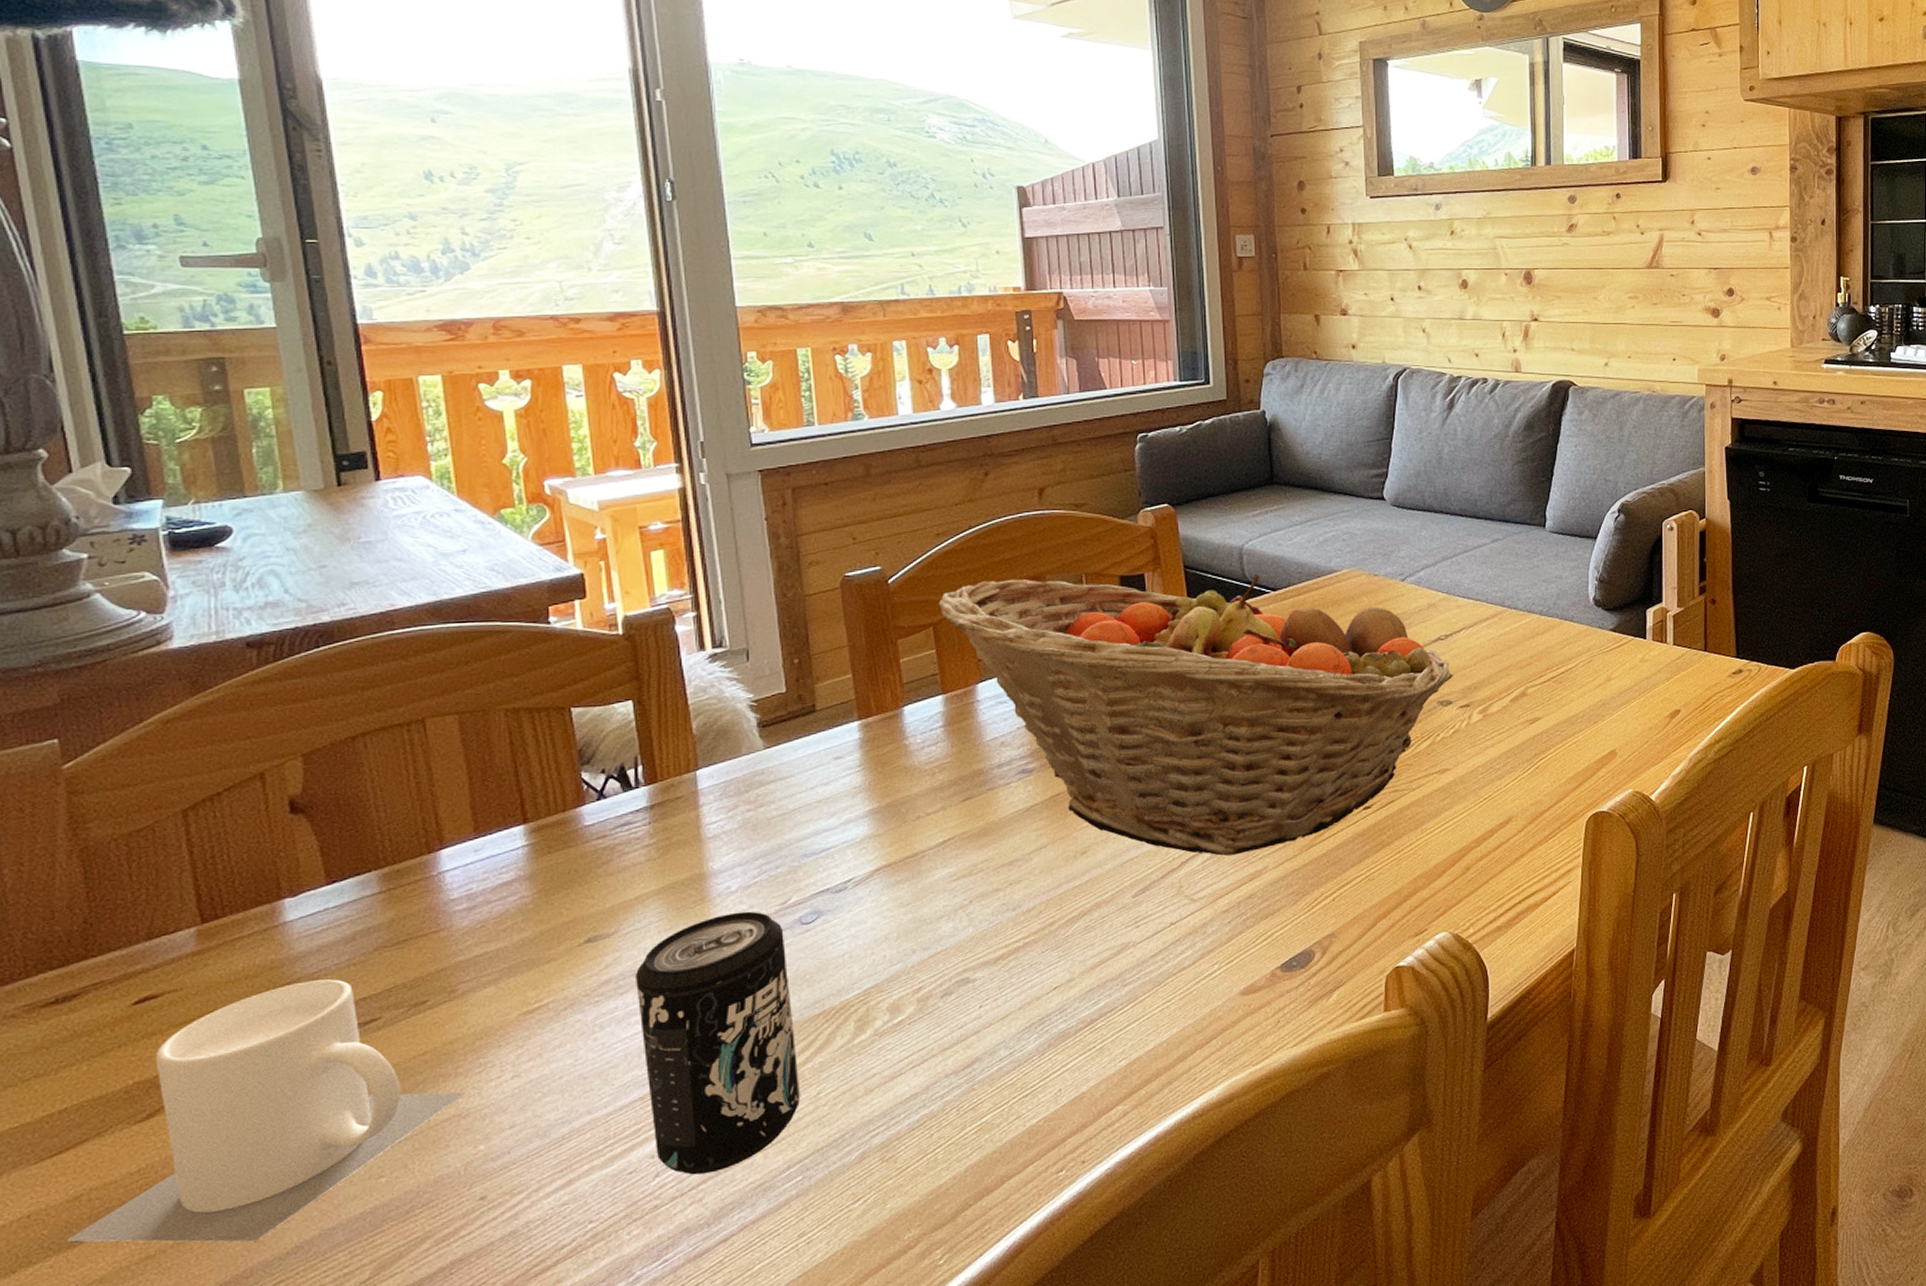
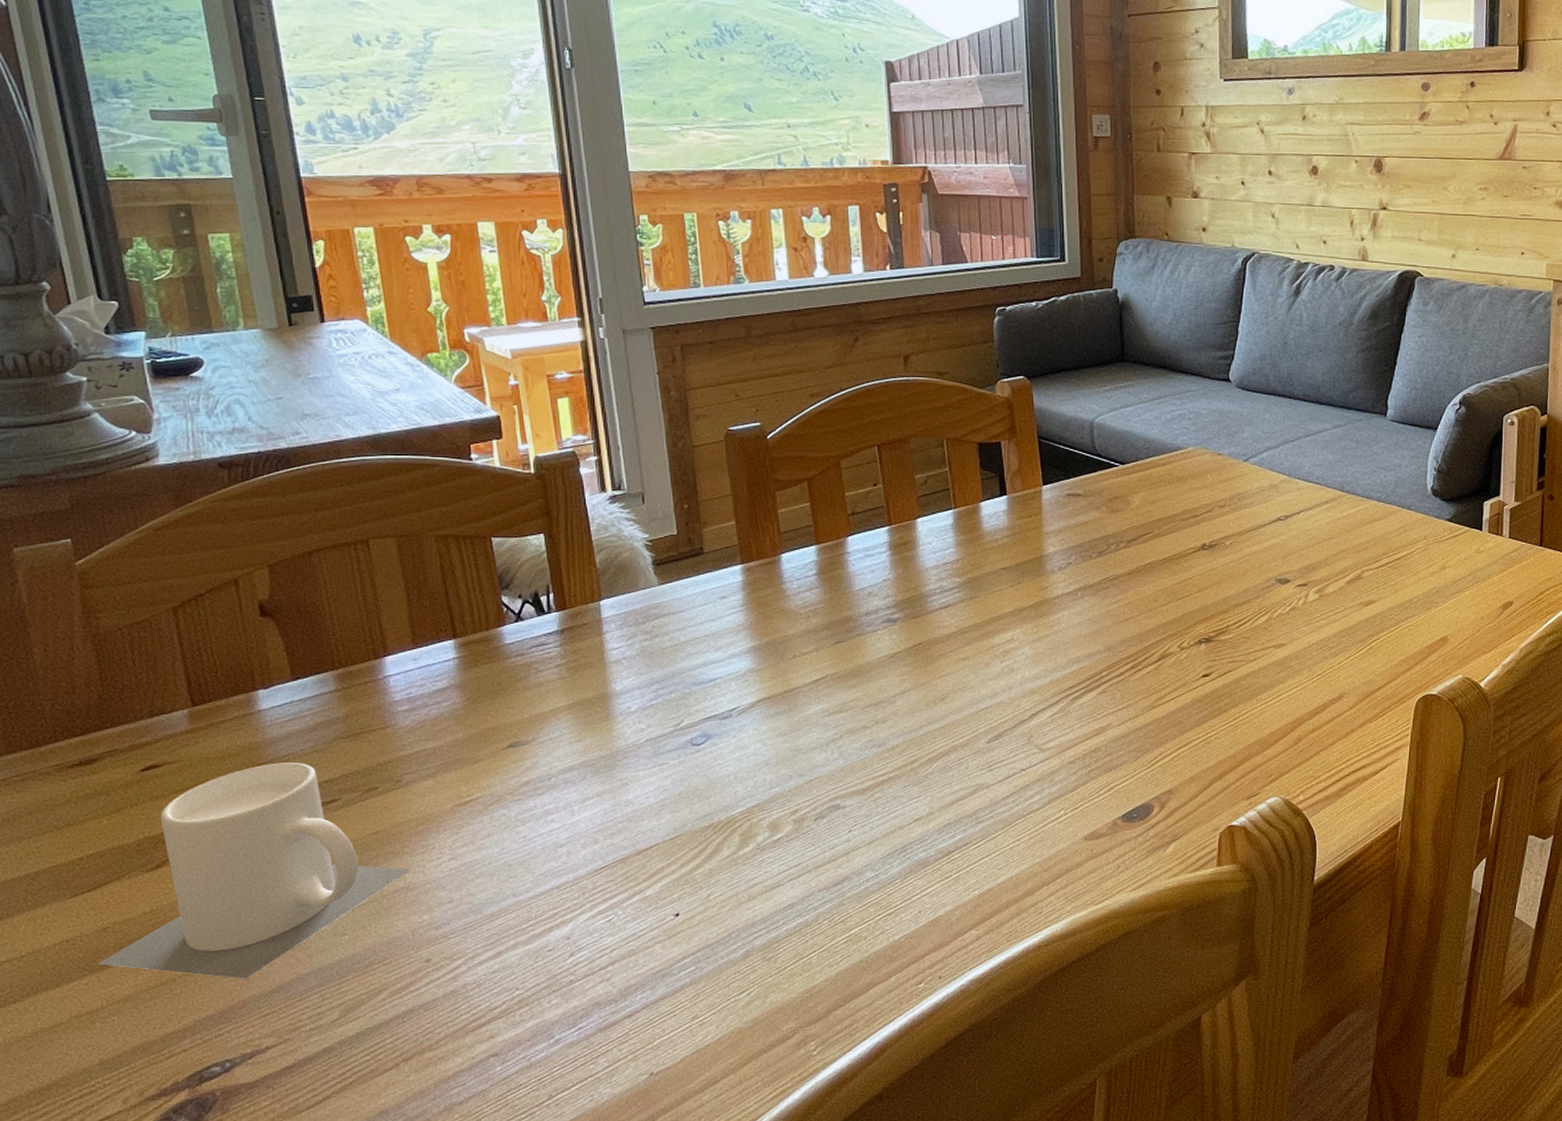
beverage can: present [634,911,801,1175] -> none [550,730,694,957]
fruit basket: present [938,575,1453,856] -> none [812,440,1291,711]

